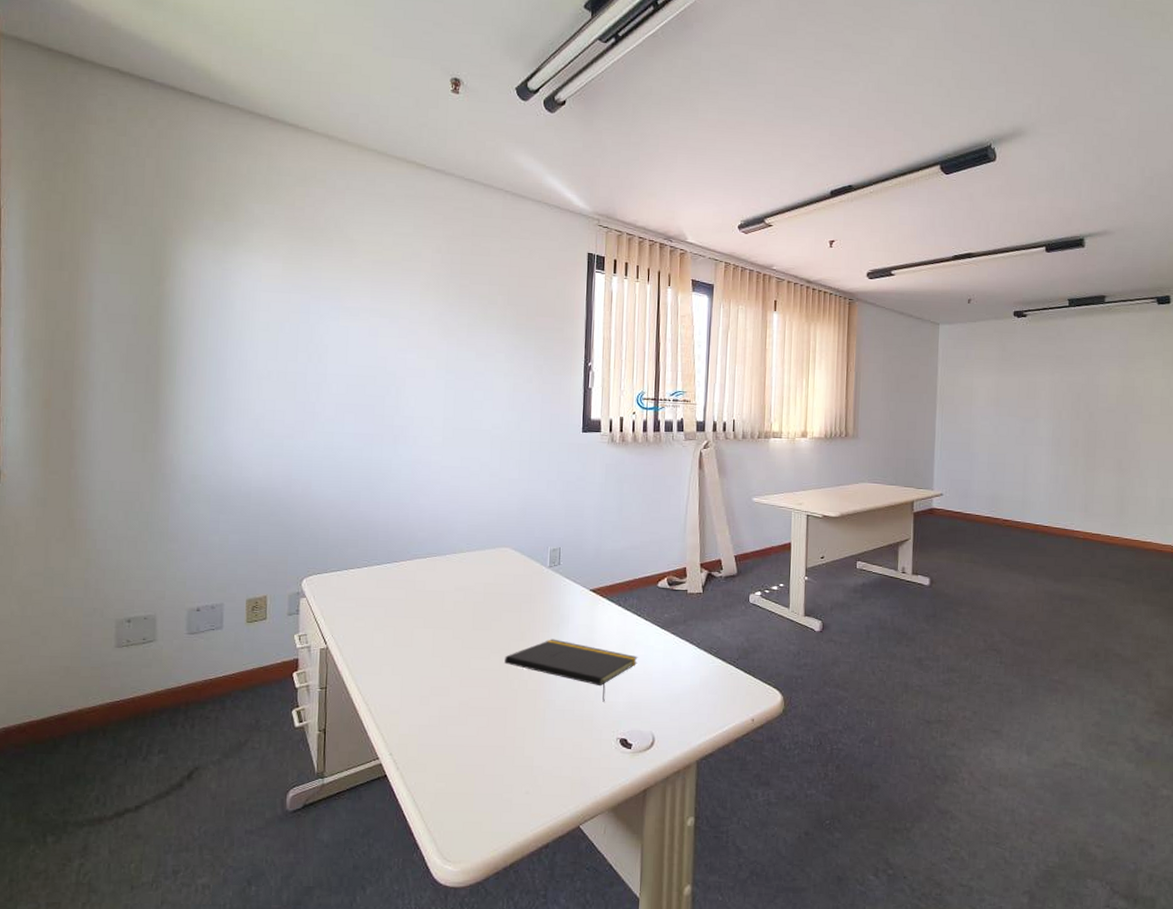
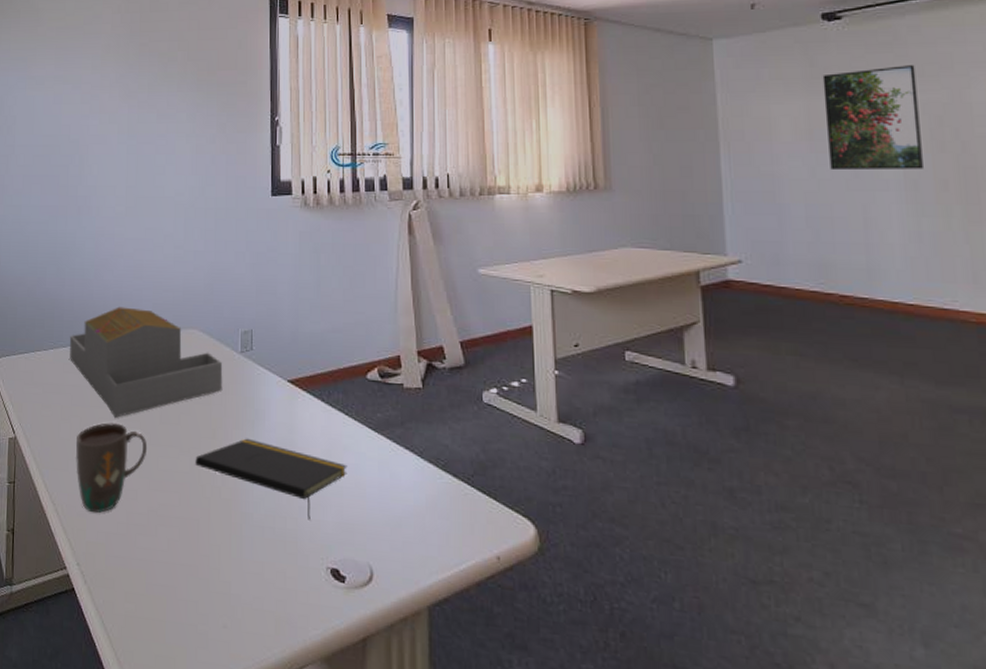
architectural model: none [384,528,533,626] -> present [69,306,223,418]
mug: none [389,631,460,710] -> present [76,422,148,513]
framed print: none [1007,355,1068,431] -> present [822,65,923,171]

